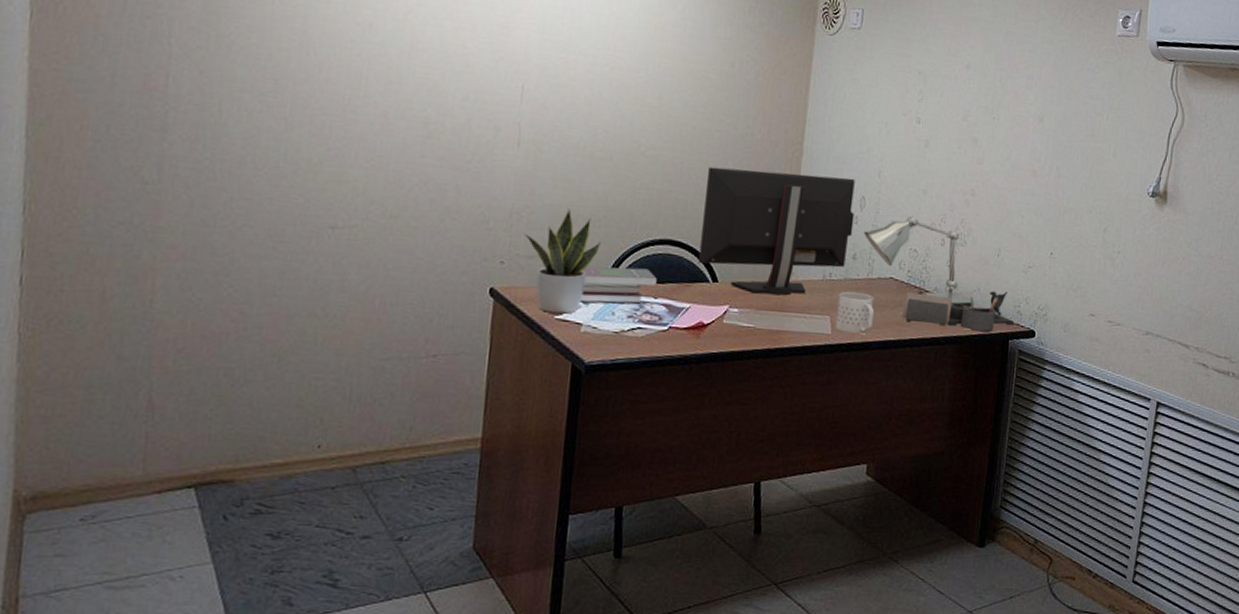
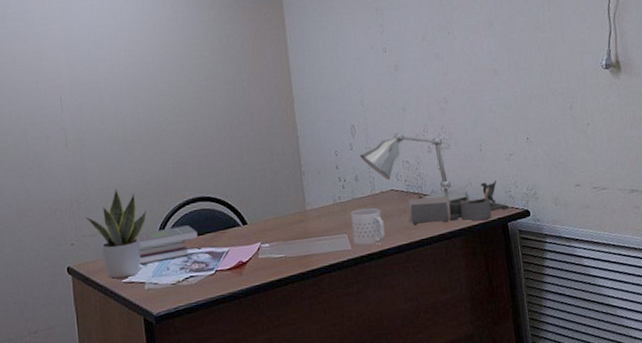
computer monitor: present [699,166,855,296] -> none [220,112,351,228]

